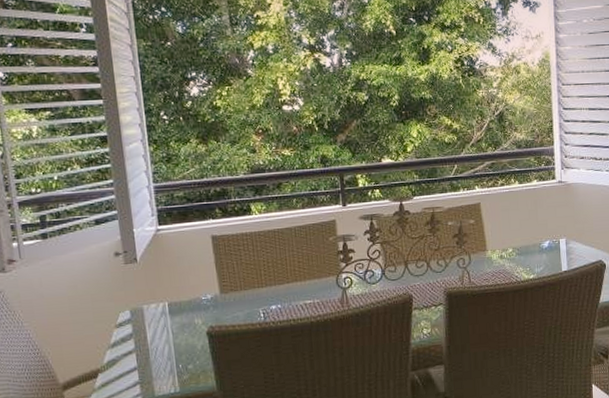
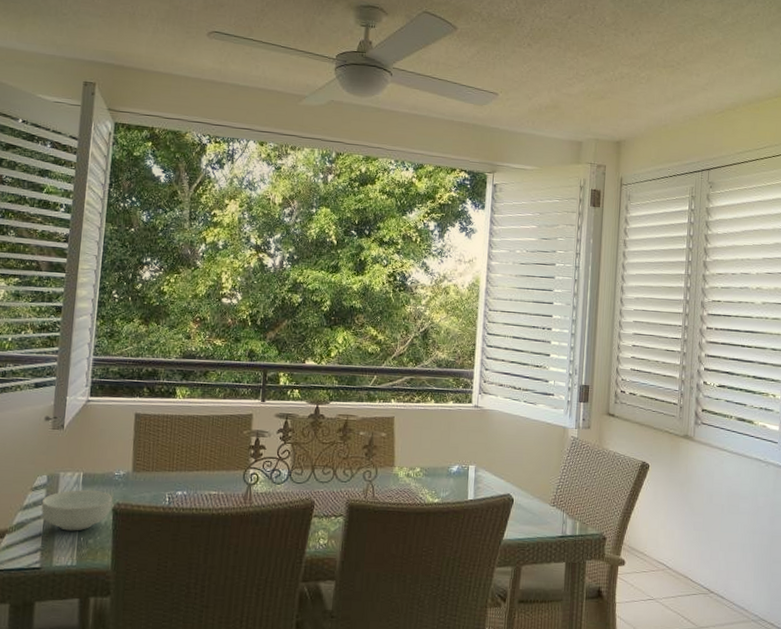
cereal bowl: none [129,317,206,361] -> present [41,490,113,531]

